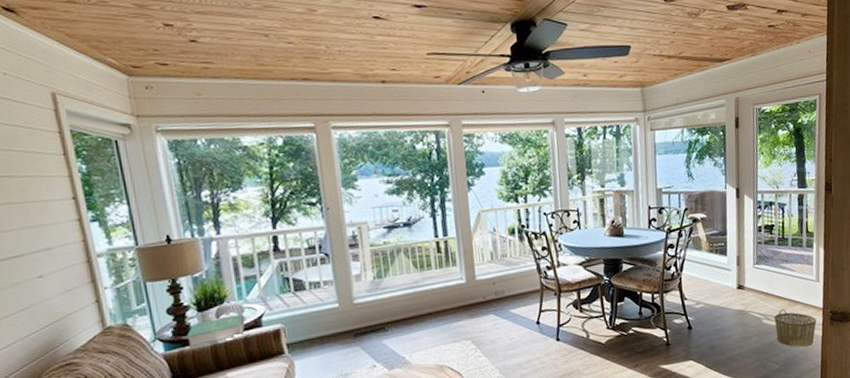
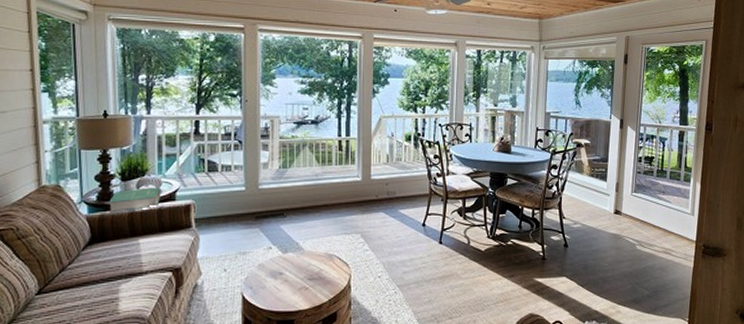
basket: present [774,309,817,348] -> none [648,238,689,277]

